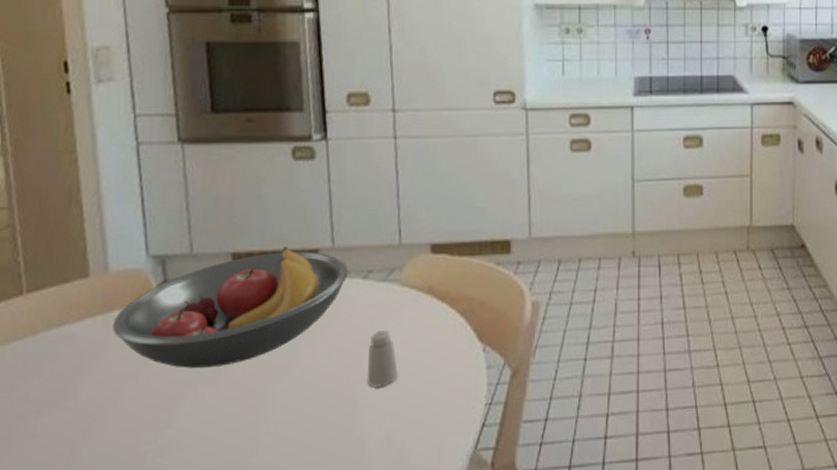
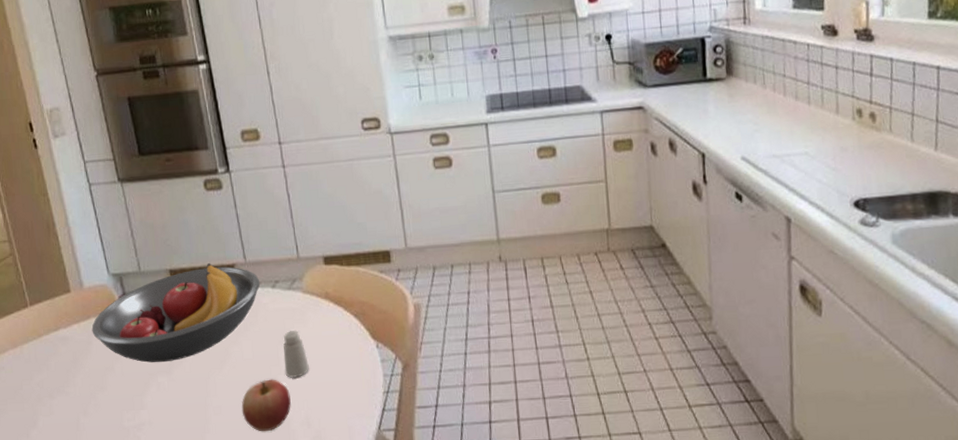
apple: none [304,389,370,455] -> present [241,379,291,432]

